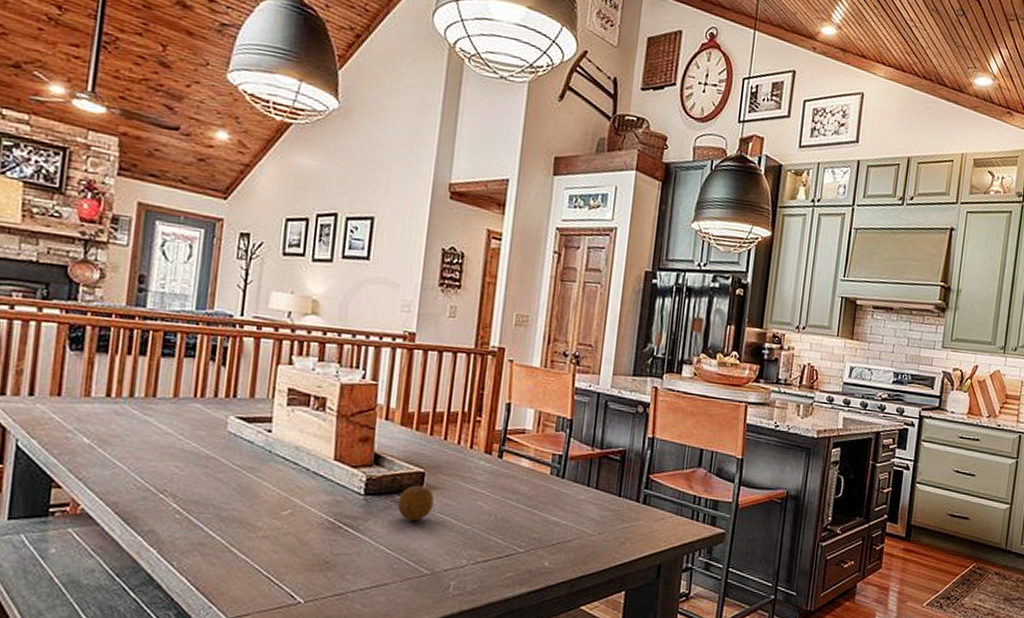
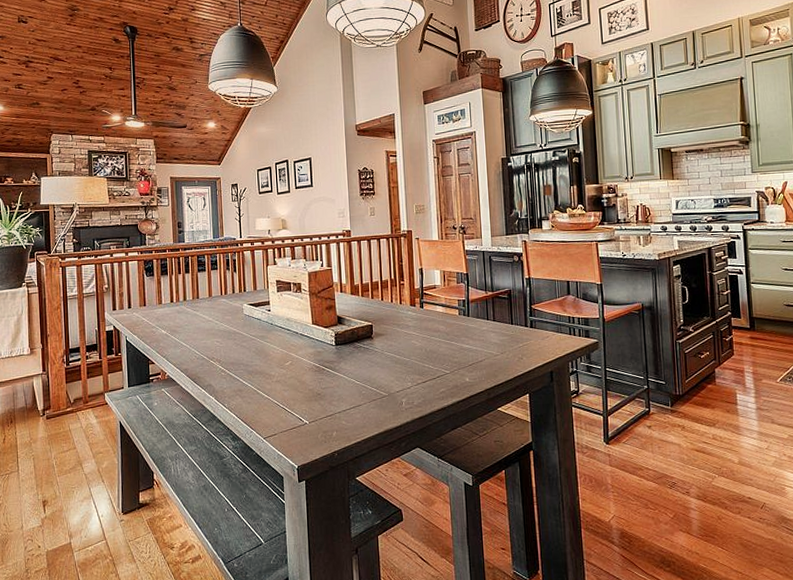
fruit: present [397,485,434,521] -> none [358,334,382,359]

